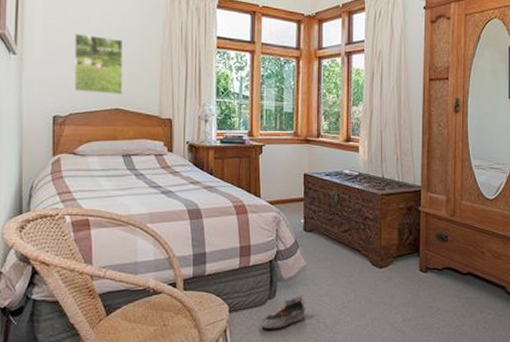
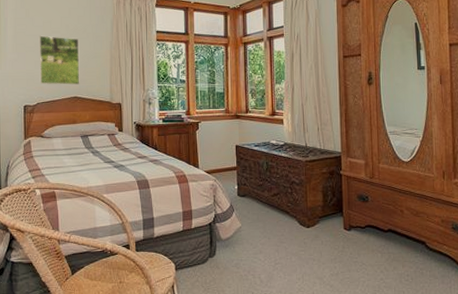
shoe: present [260,293,306,329] -> none [203,251,243,285]

